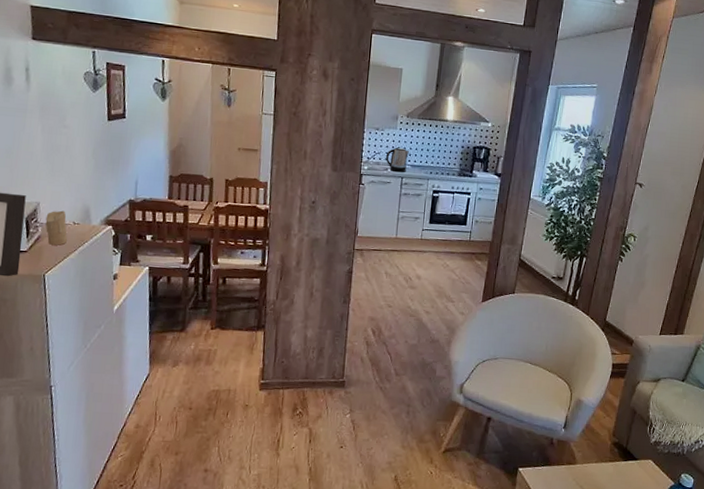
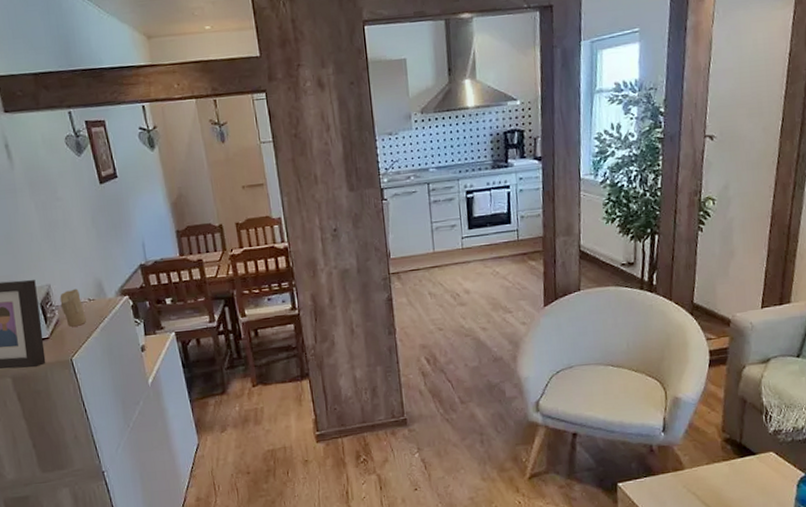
kettle: present [386,147,409,173] -> none [405,149,432,179]

